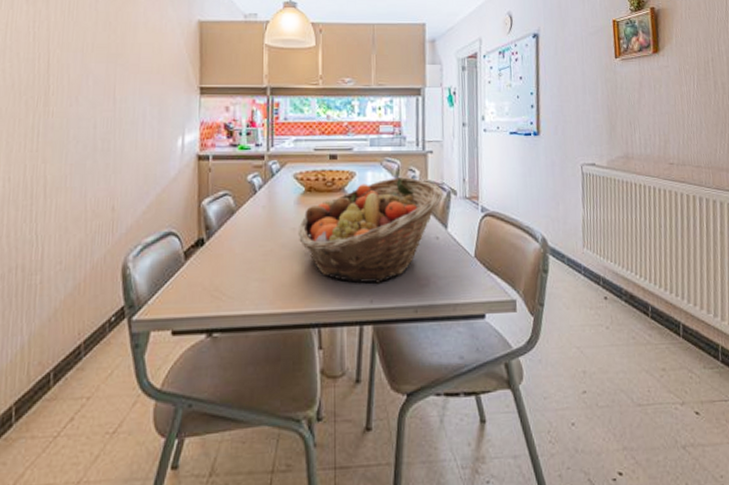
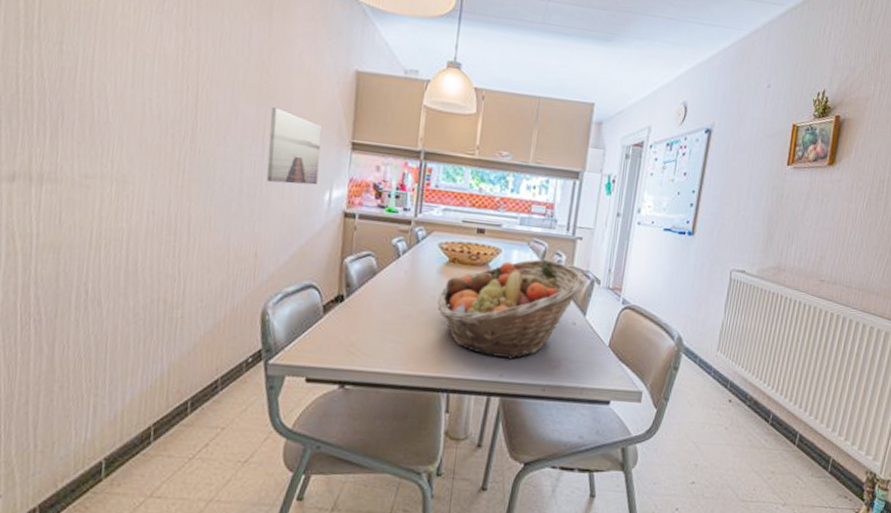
wall art: none [119,64,171,134] -> present [267,107,322,185]

